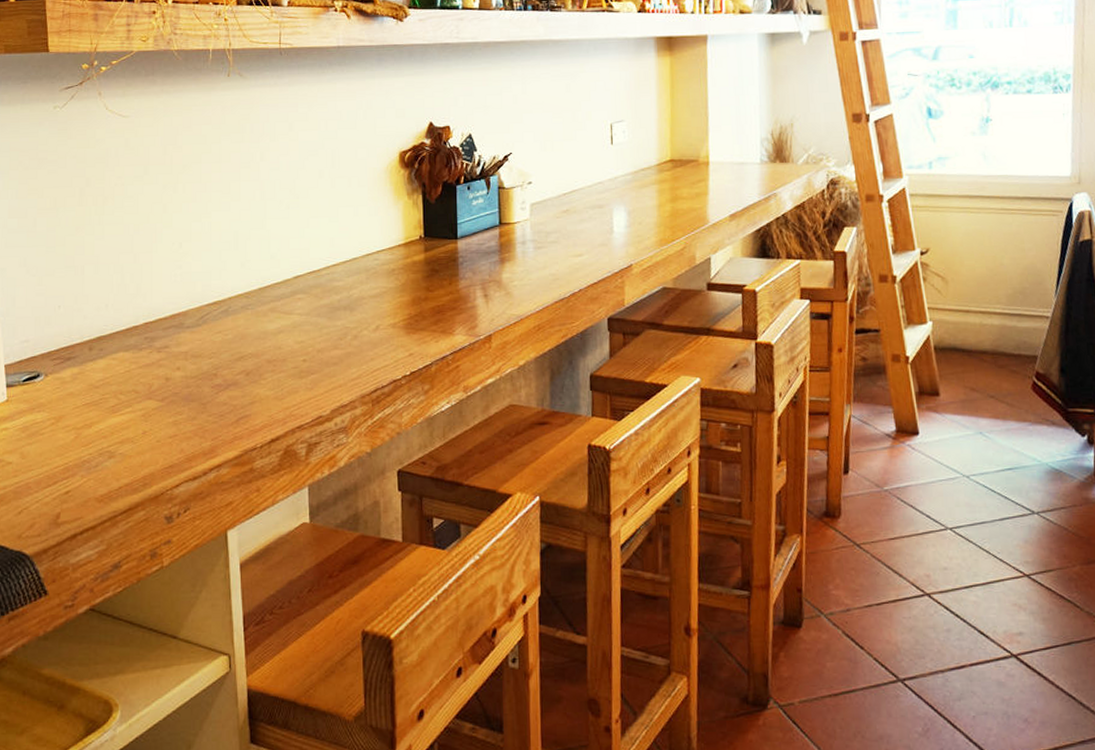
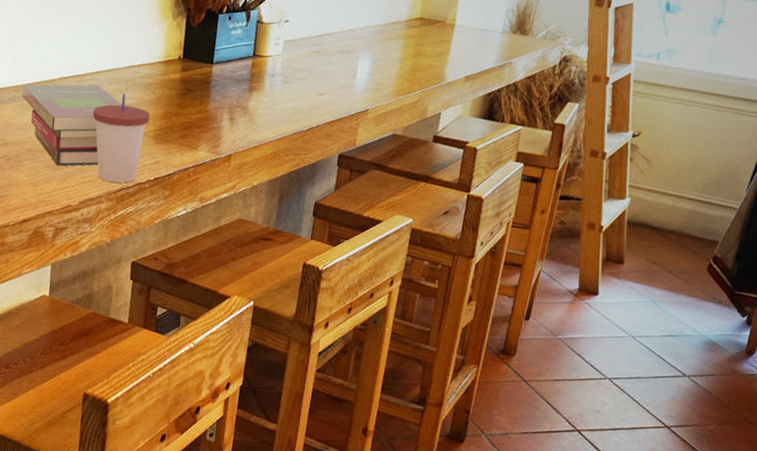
books: none [254,279,366,374] -> present [22,84,123,166]
cup: none [334,285,397,383] -> present [92,94,150,183]

